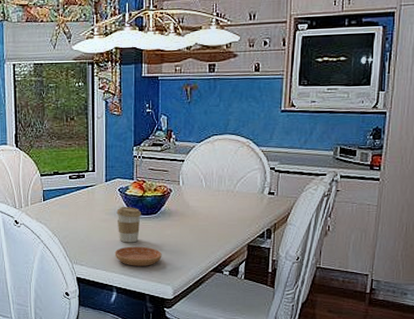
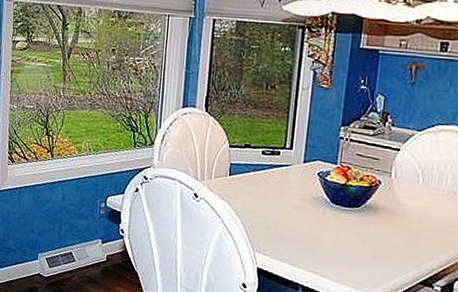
saucer: present [114,246,162,266] -> none [305,240,362,267]
coffee cup: present [116,207,142,243] -> none [312,194,343,238]

